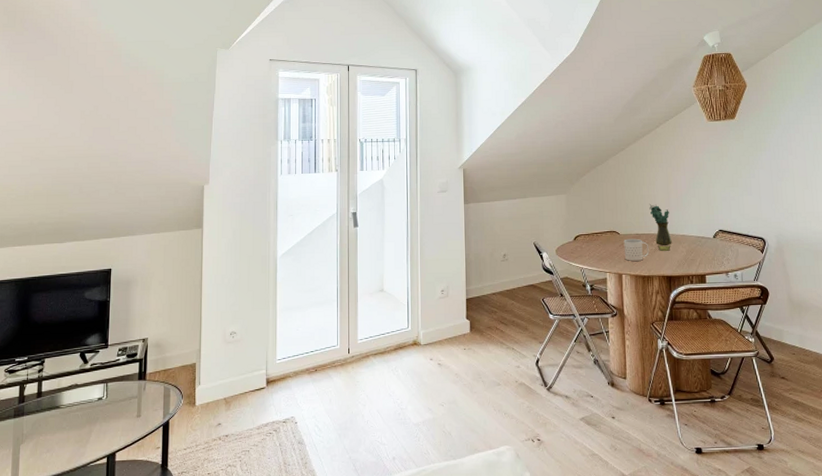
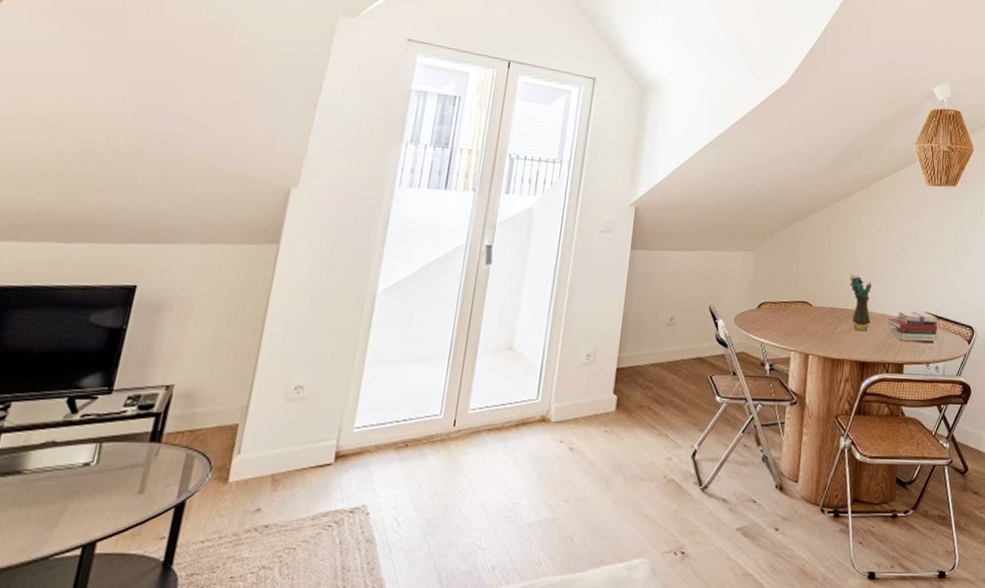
mug: present [623,238,649,261] -> none [814,312,844,340]
books: none [687,229,734,256] -> present [888,311,939,344]

